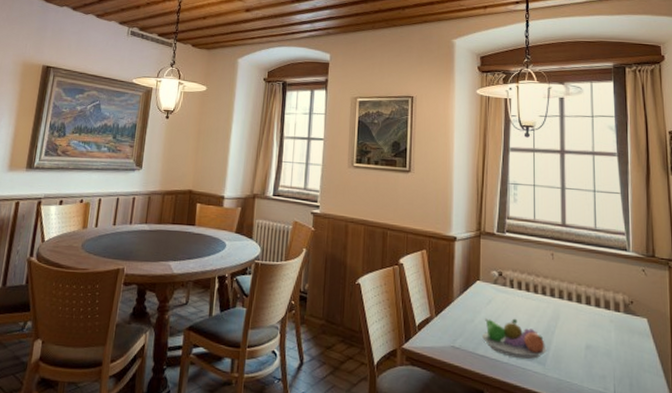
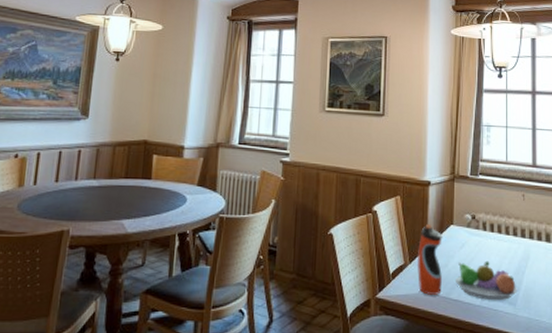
water bottle: none [442,279,469,350] -> present [416,224,442,295]

